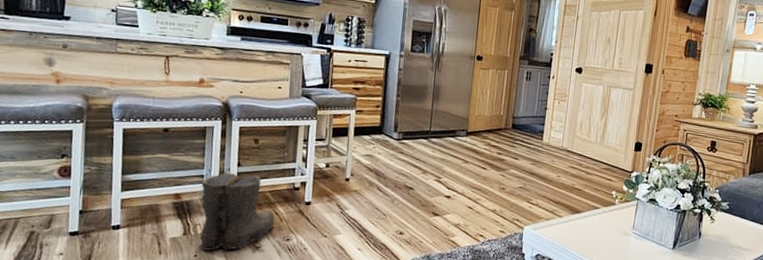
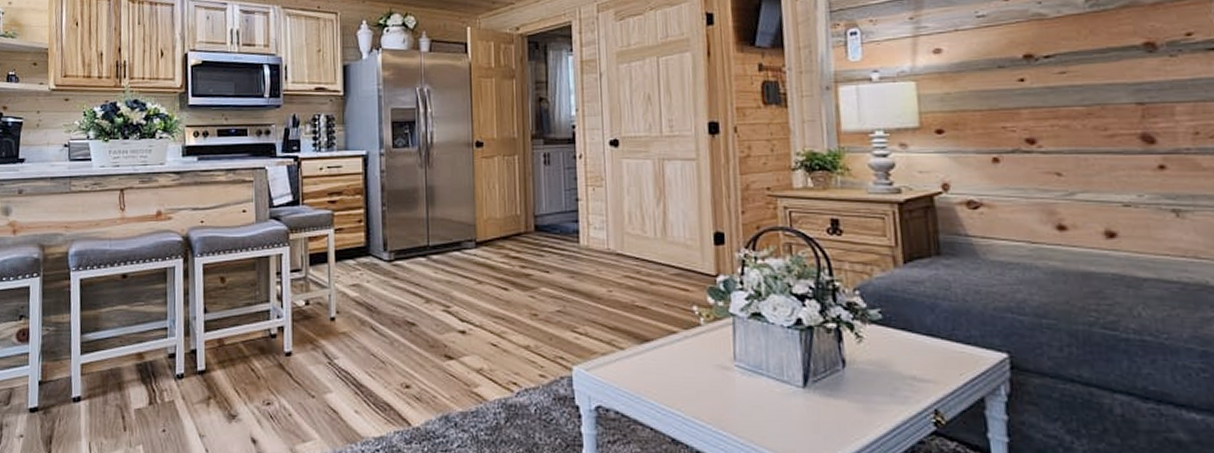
boots: present [197,172,275,251] -> none [165,322,251,424]

